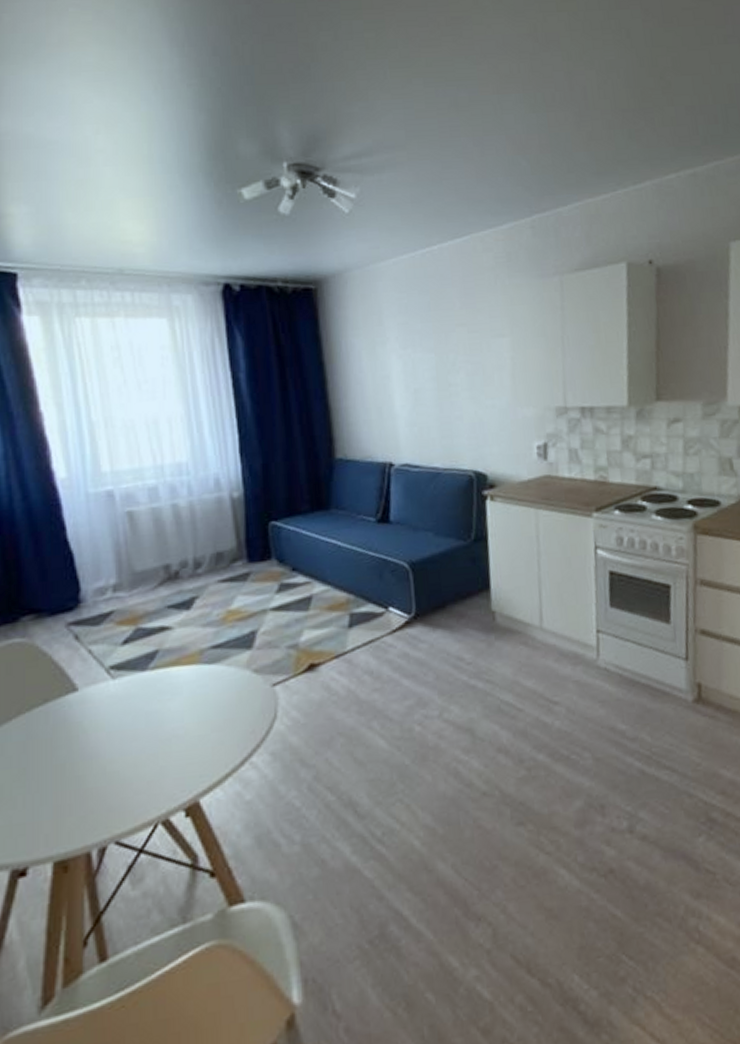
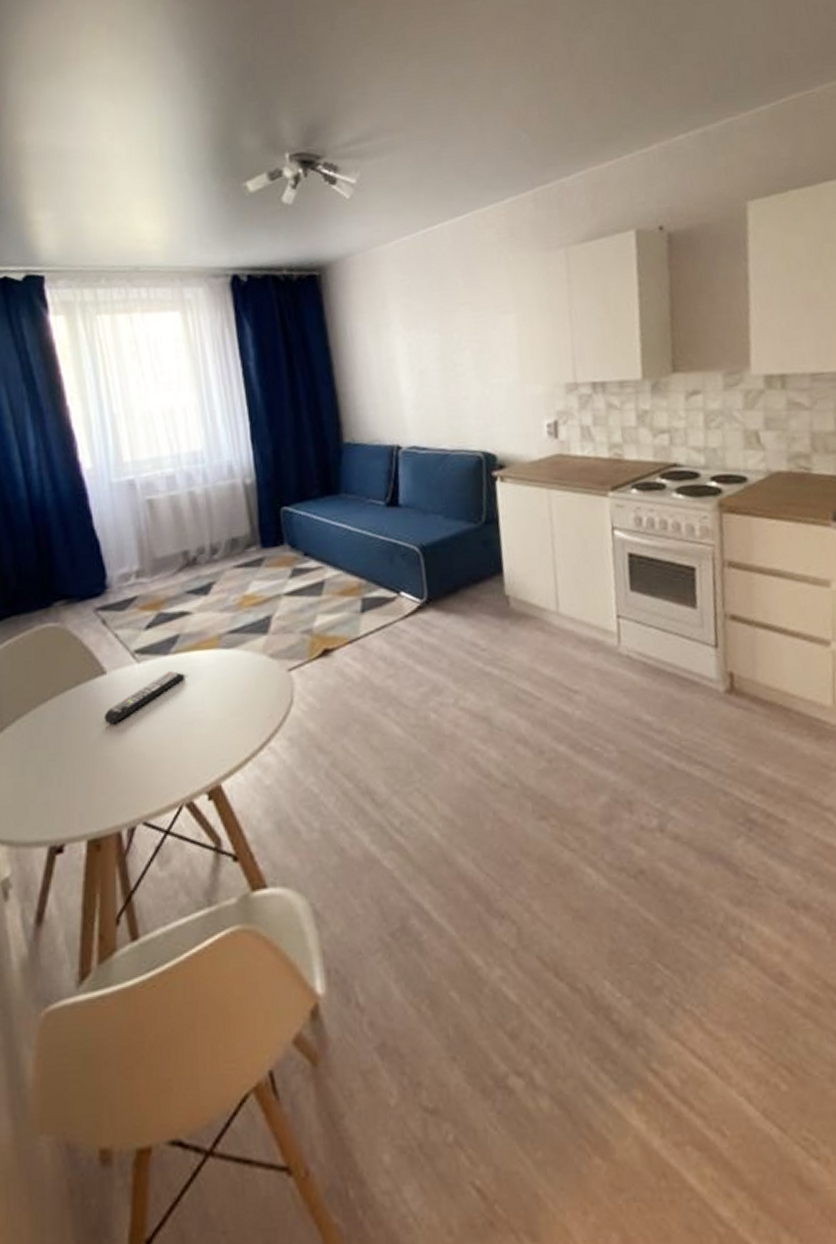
remote control: none [74,687,164,743] -> present [103,671,185,725]

